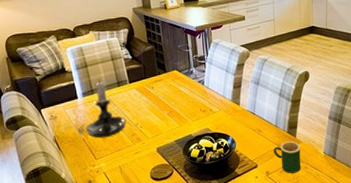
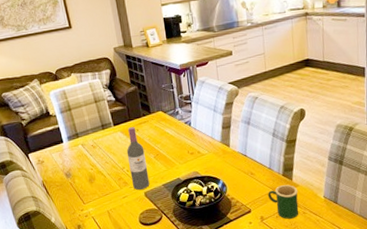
candle holder: present [85,79,126,138] -> none [72,122,113,183]
wine bottle: none [141,85,162,146] -> present [126,127,150,190]

